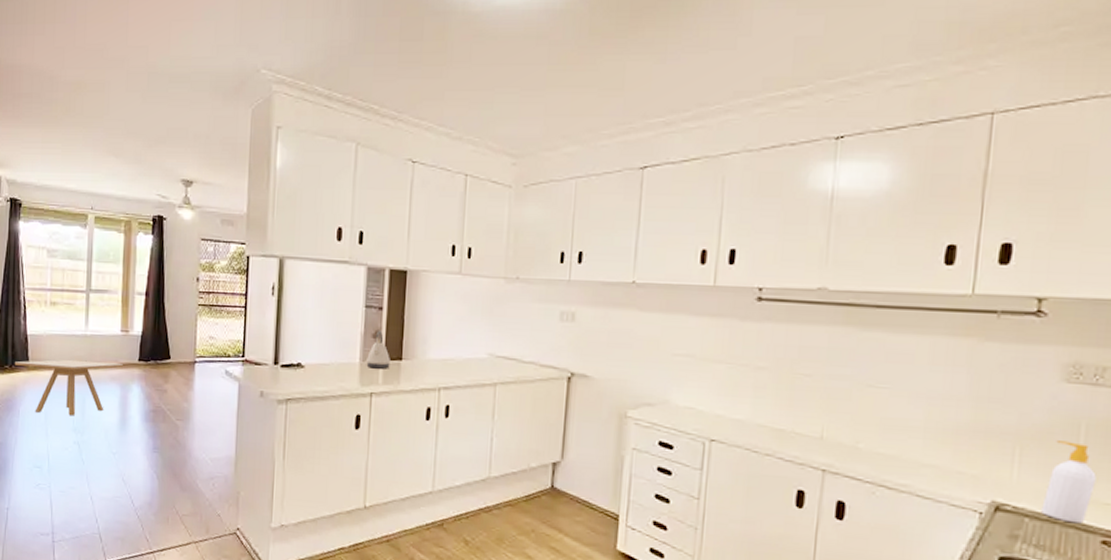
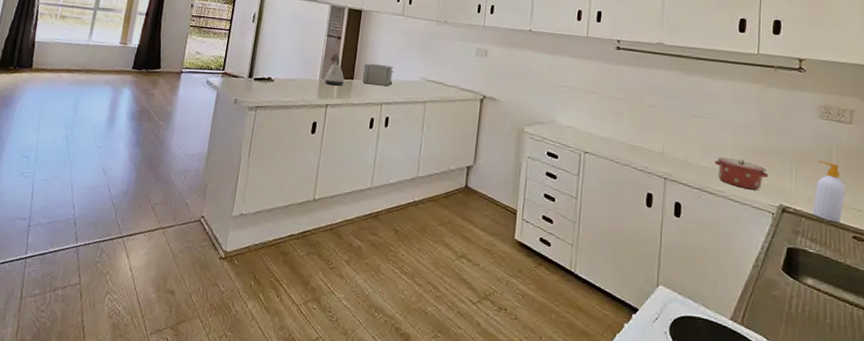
side table: present [14,359,123,416] -> none [18,63,118,113]
toaster: none [413,338,453,367] -> present [363,63,394,87]
casserole: none [896,440,978,483] -> present [714,157,769,190]

